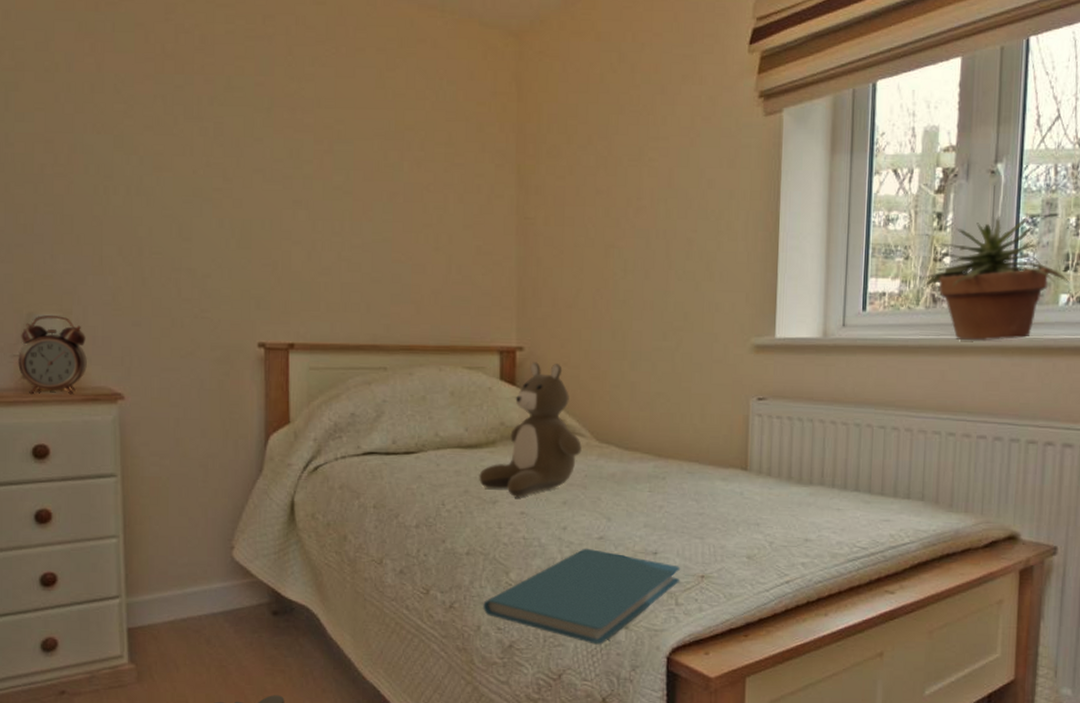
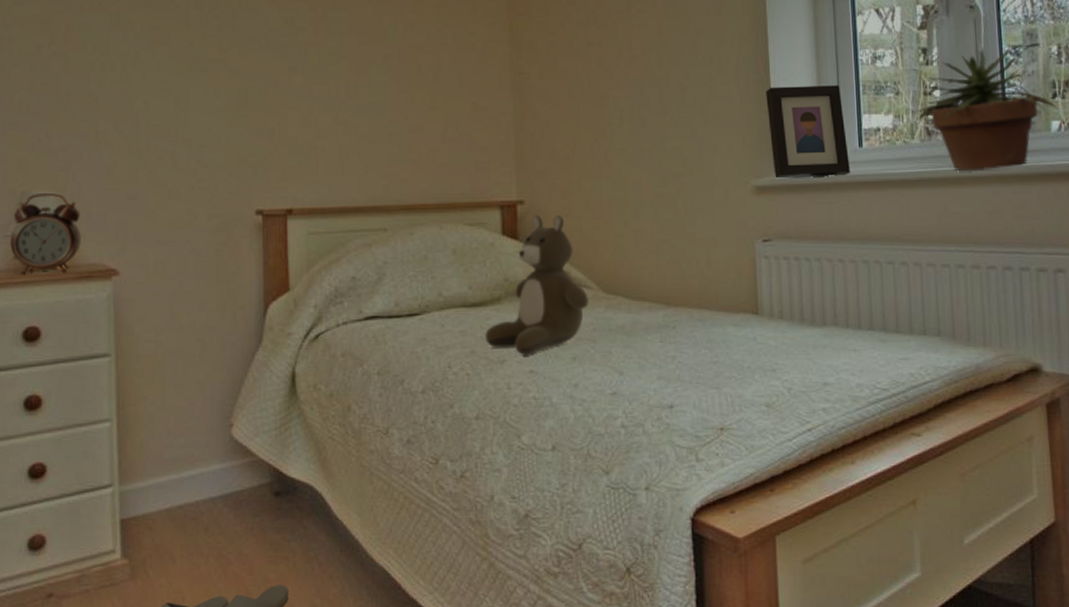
book: present [482,548,681,645] -> none [494,405,699,509]
picture frame: none [773,245,852,339] -> present [766,85,851,177]

